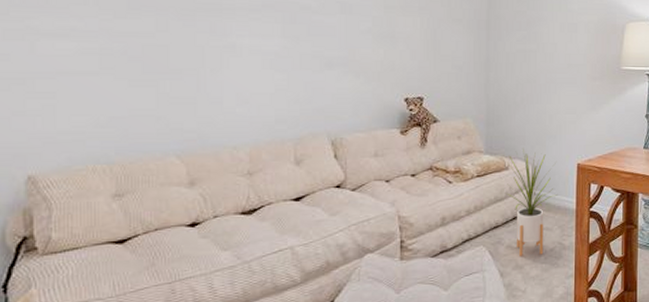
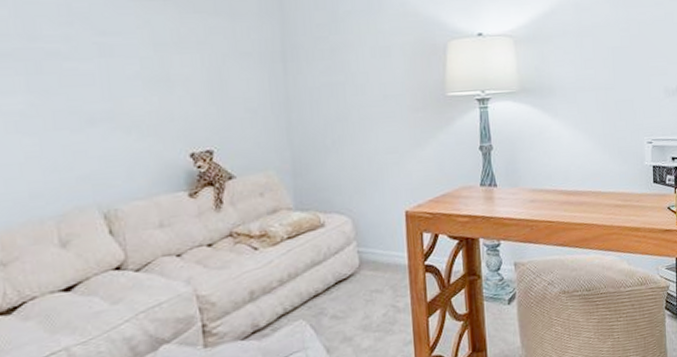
house plant: present [500,148,558,256] -> none [316,199,386,327]

